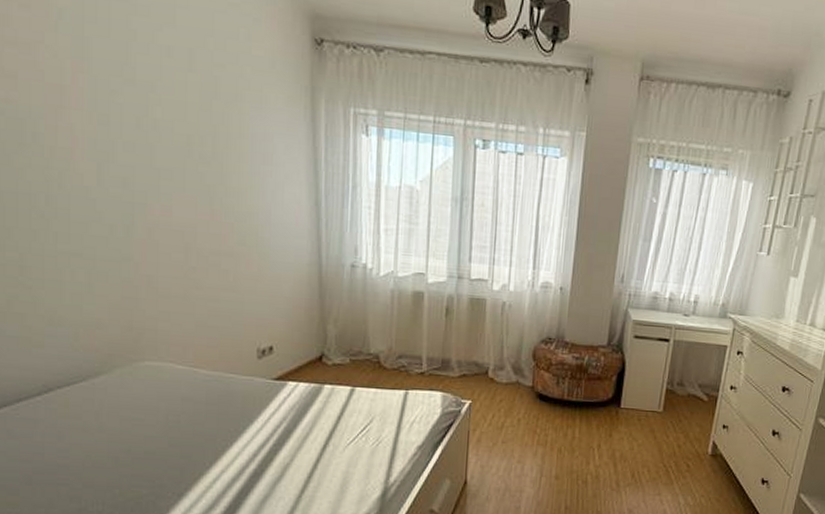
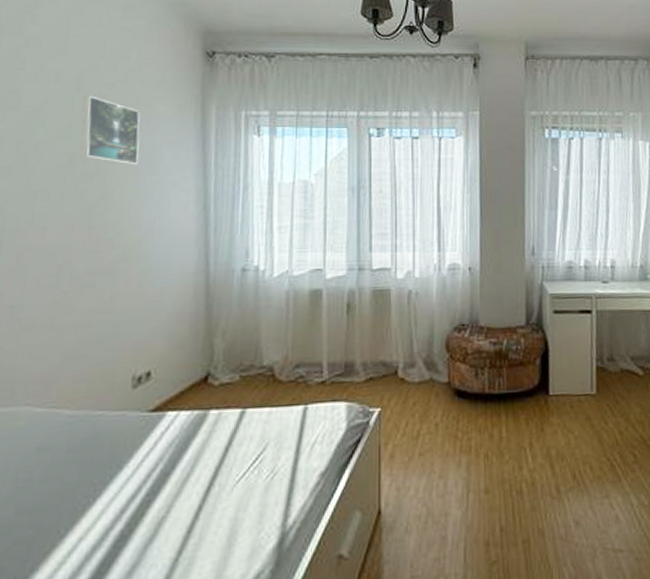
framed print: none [194,75,253,154] -> present [80,95,140,165]

